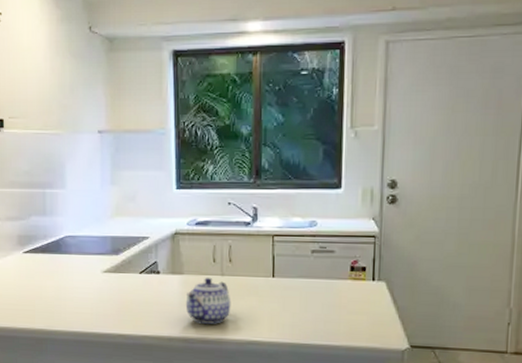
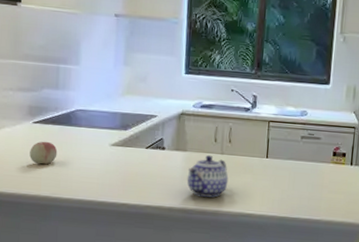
fruit: none [22,271,49,296] -> present [29,141,58,165]

